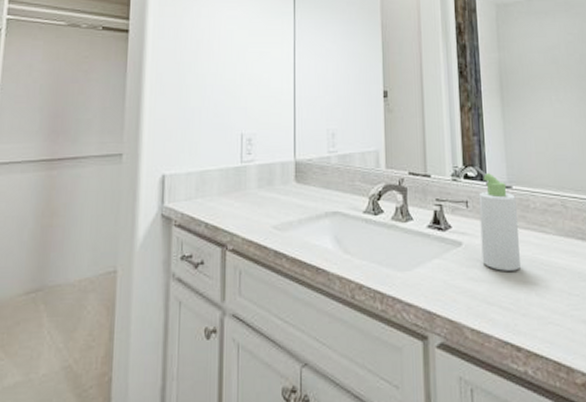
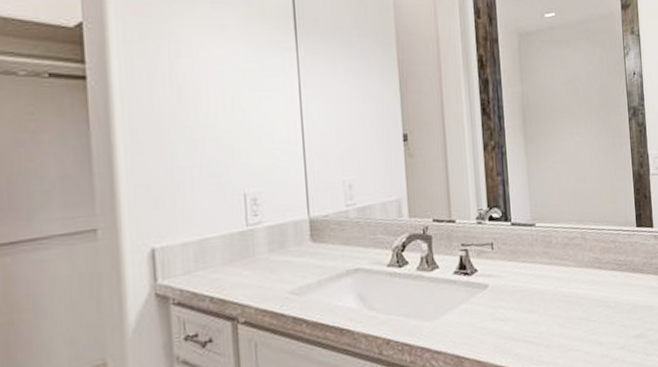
bottle: present [474,166,520,271] -> none [498,207,543,308]

